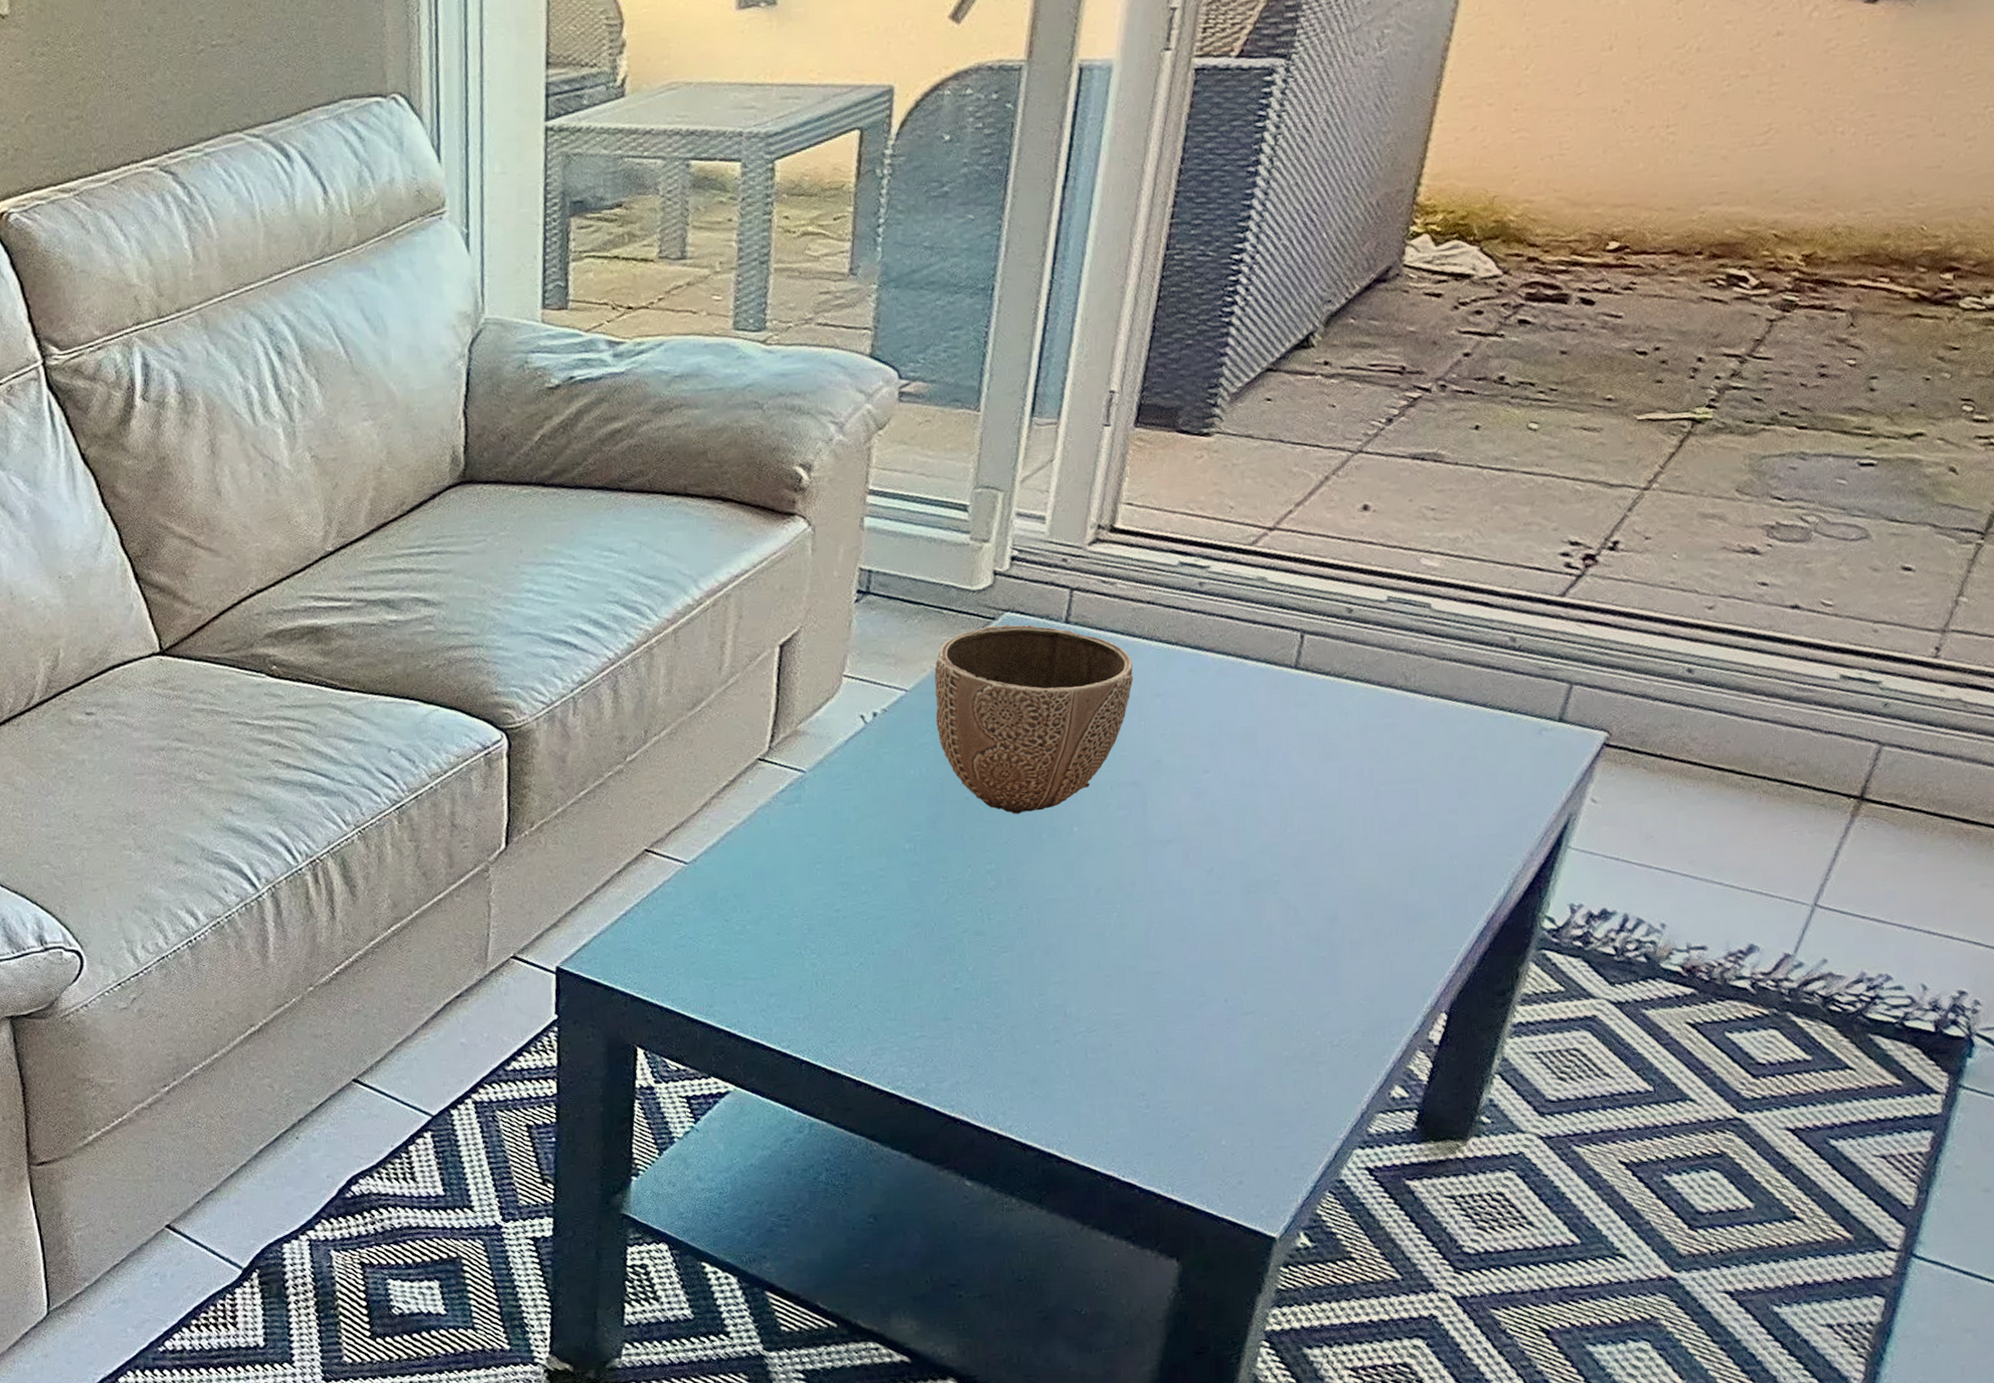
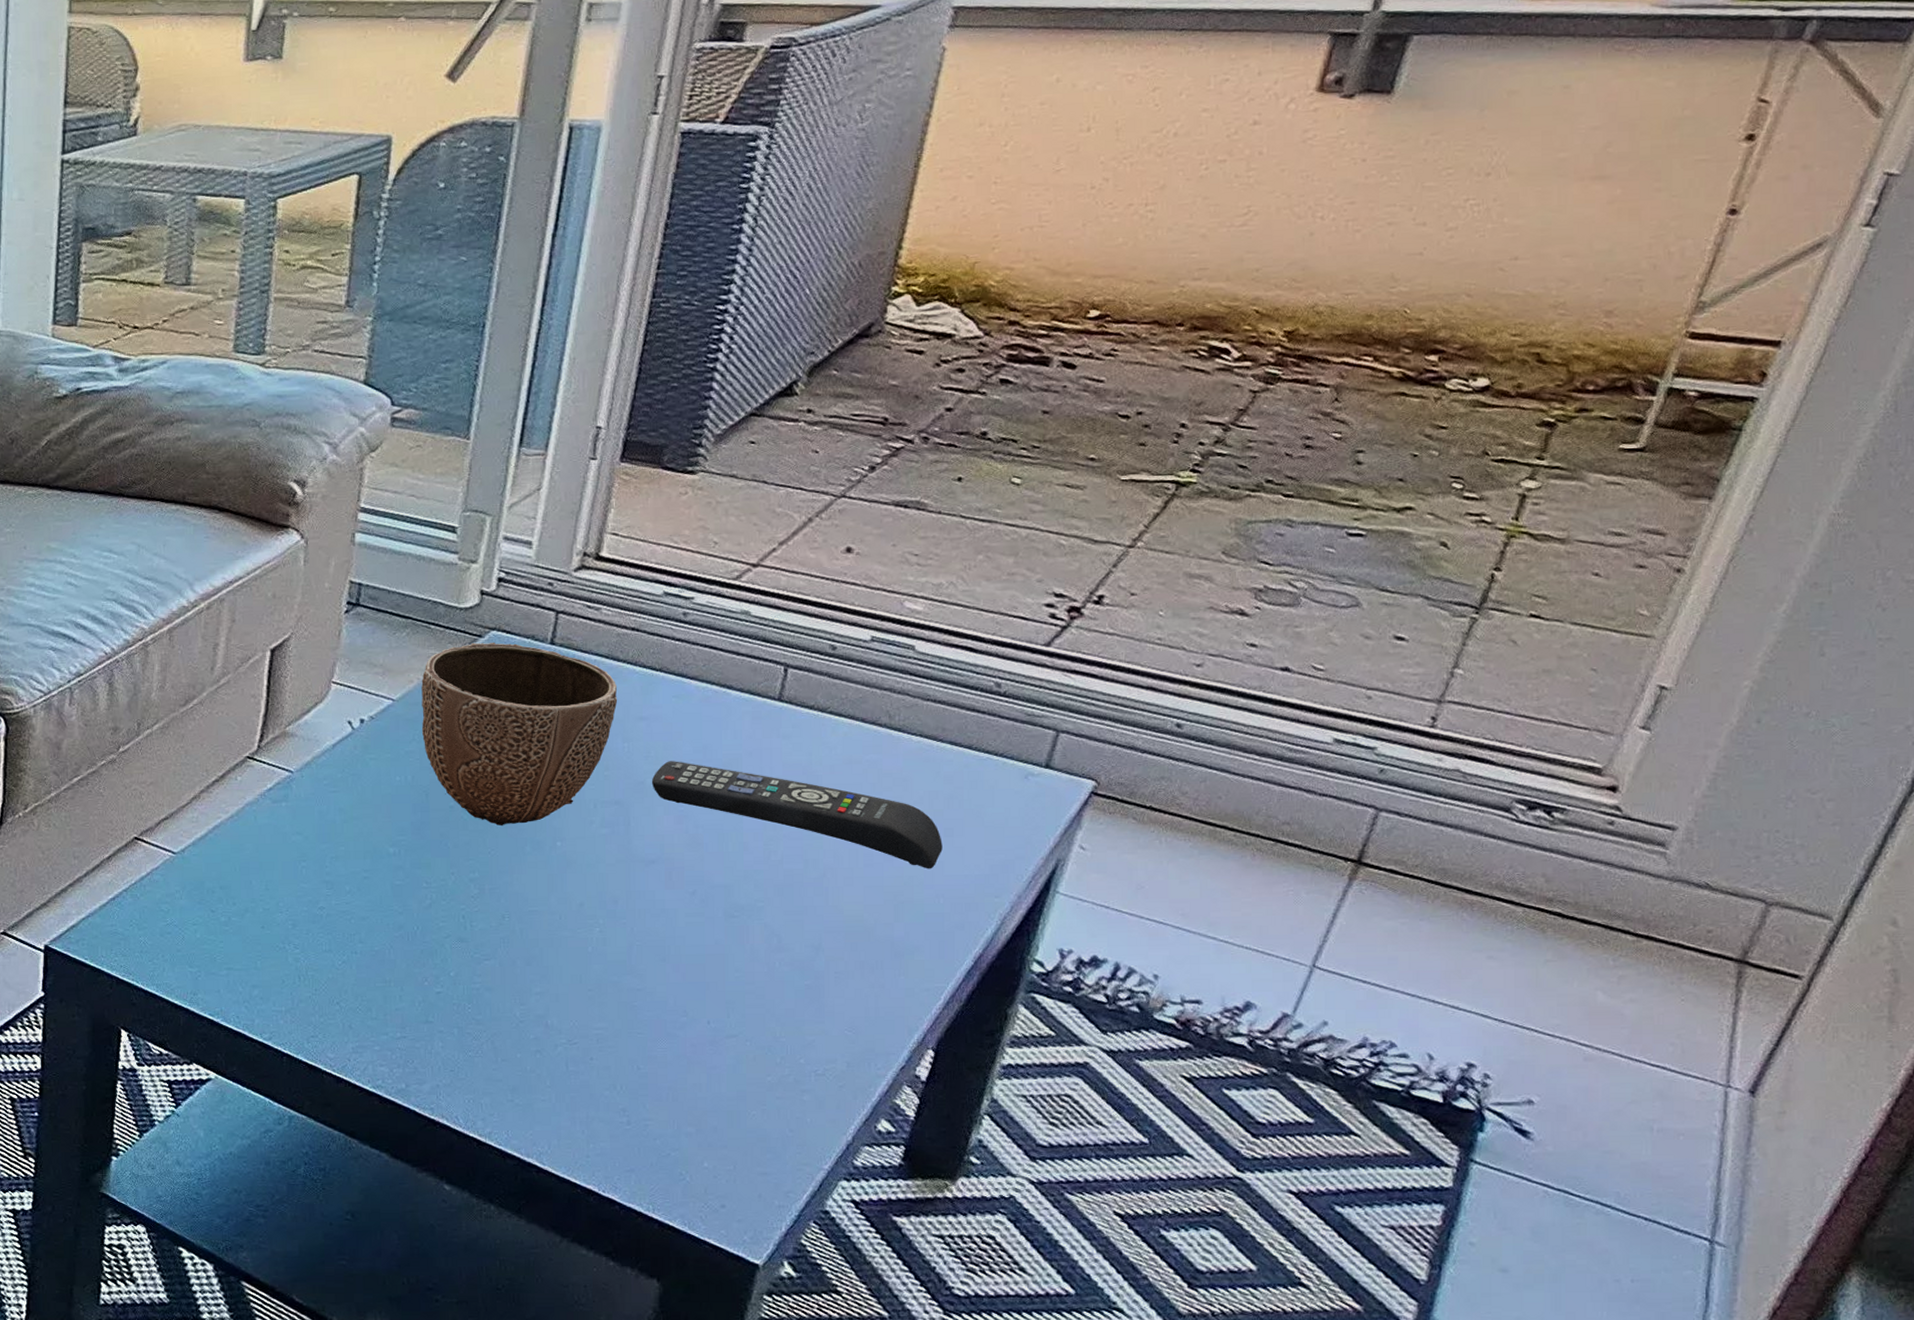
remote control: none [1168,736,1457,832] -> present [651,761,943,869]

